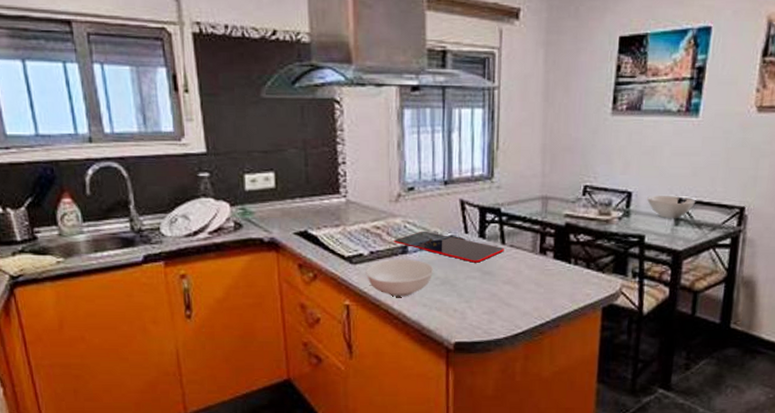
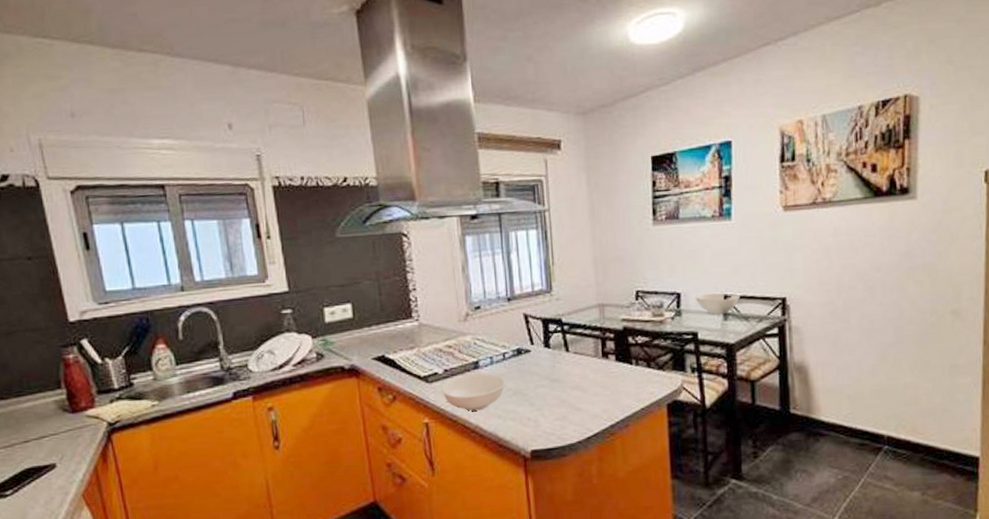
cutting board: present [394,231,504,263] -> none [465,345,569,372]

